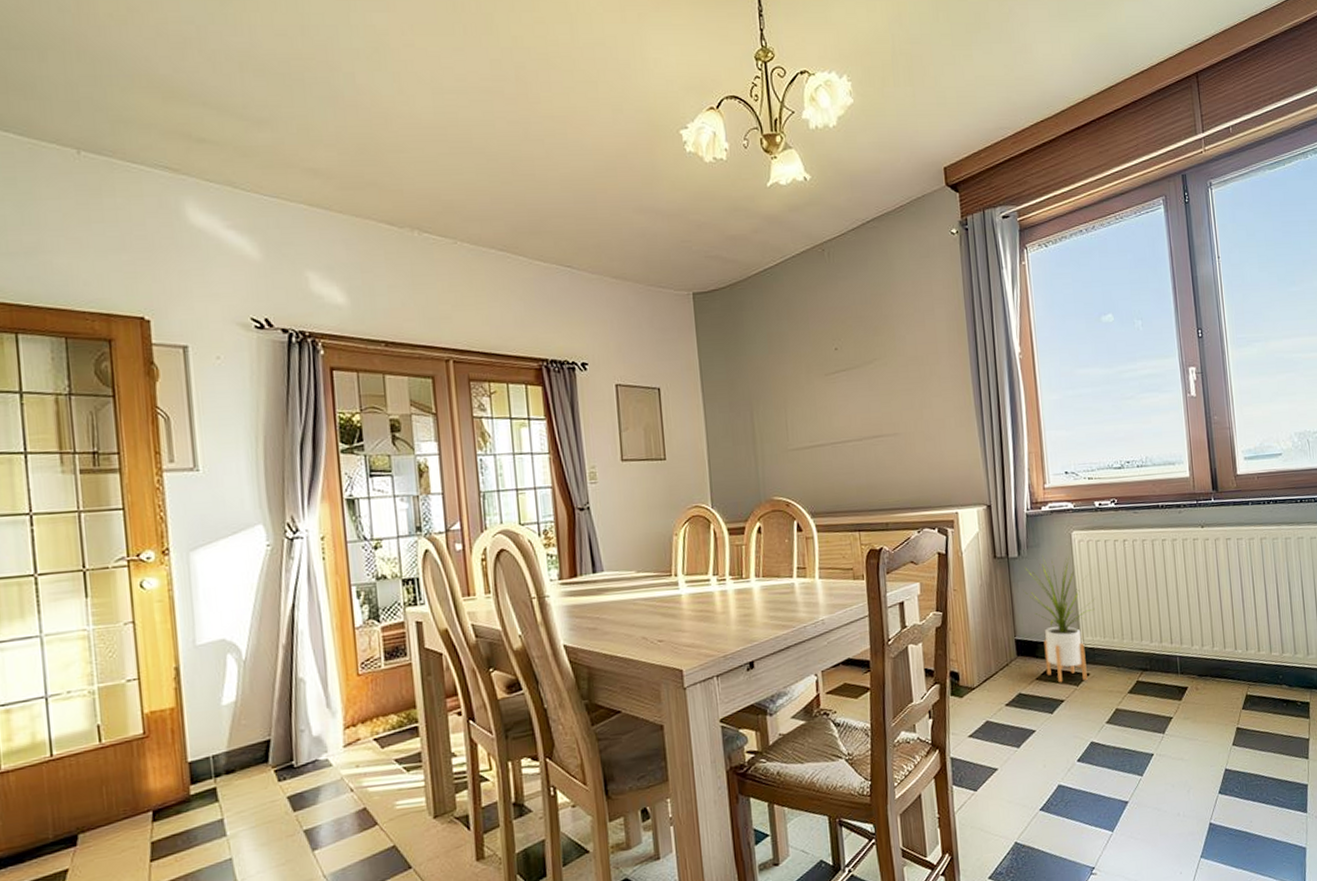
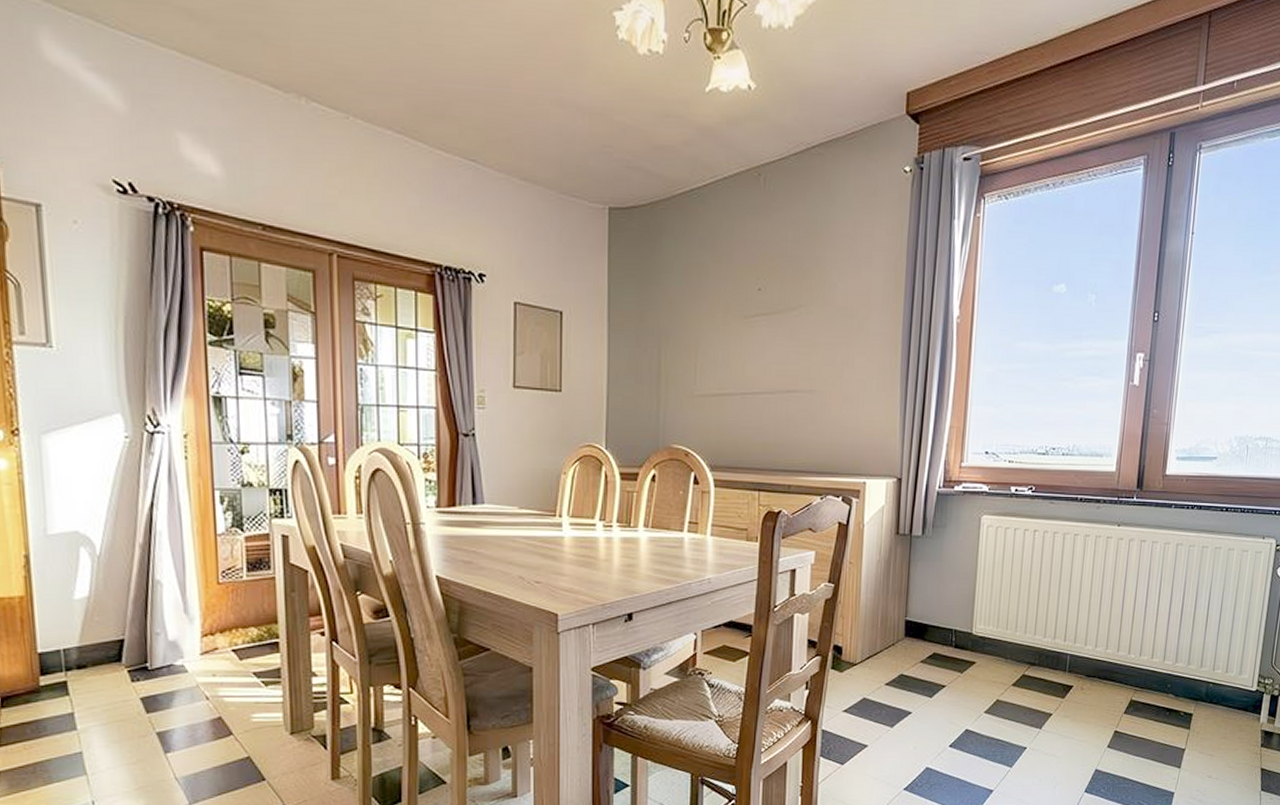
house plant: present [1023,556,1095,683] -> none [921,537,995,669]

